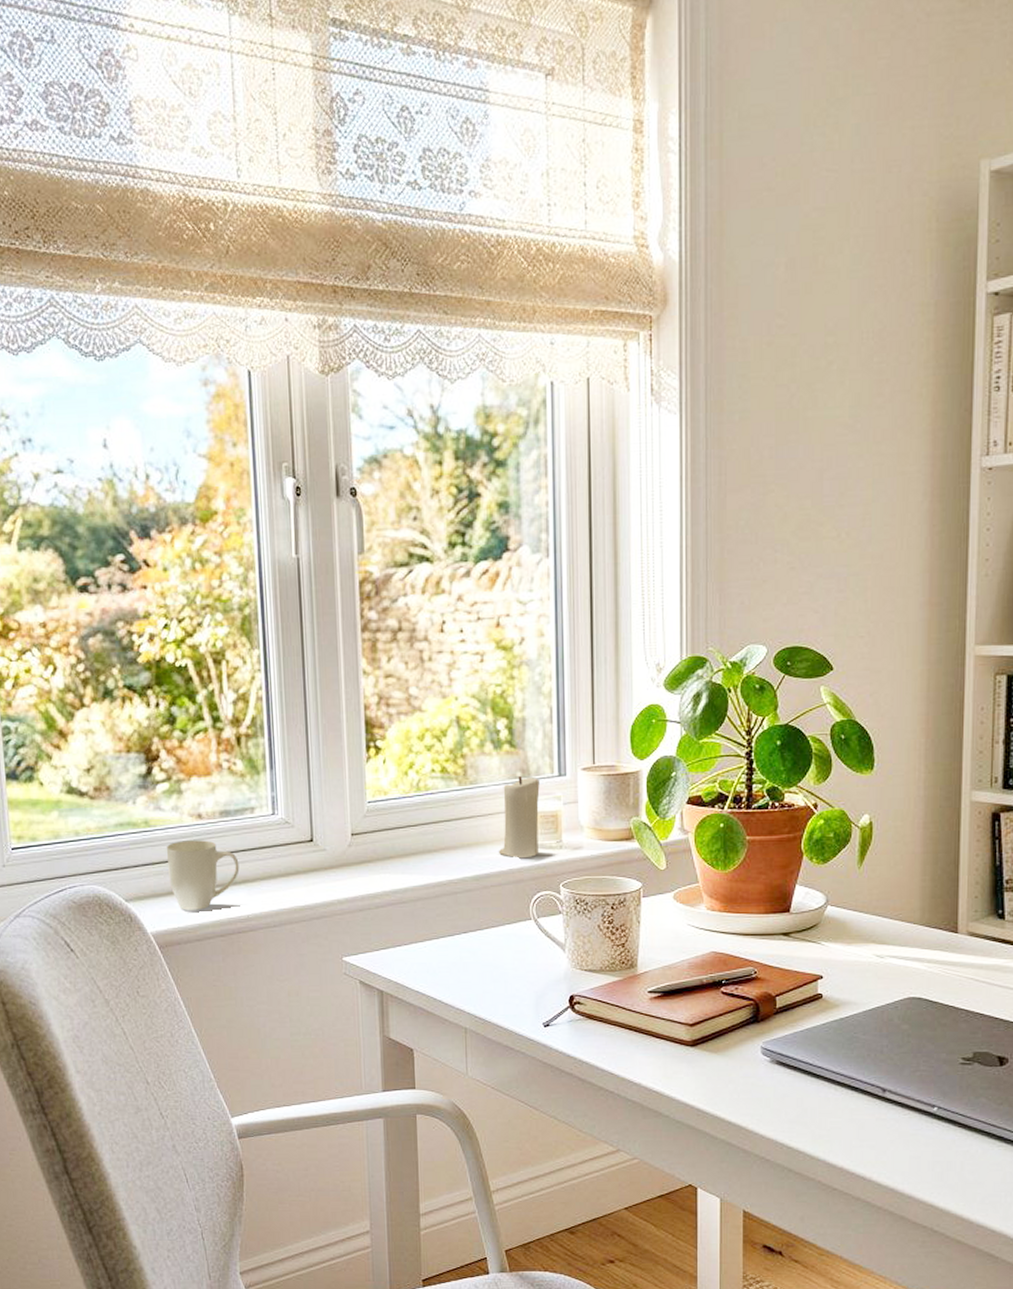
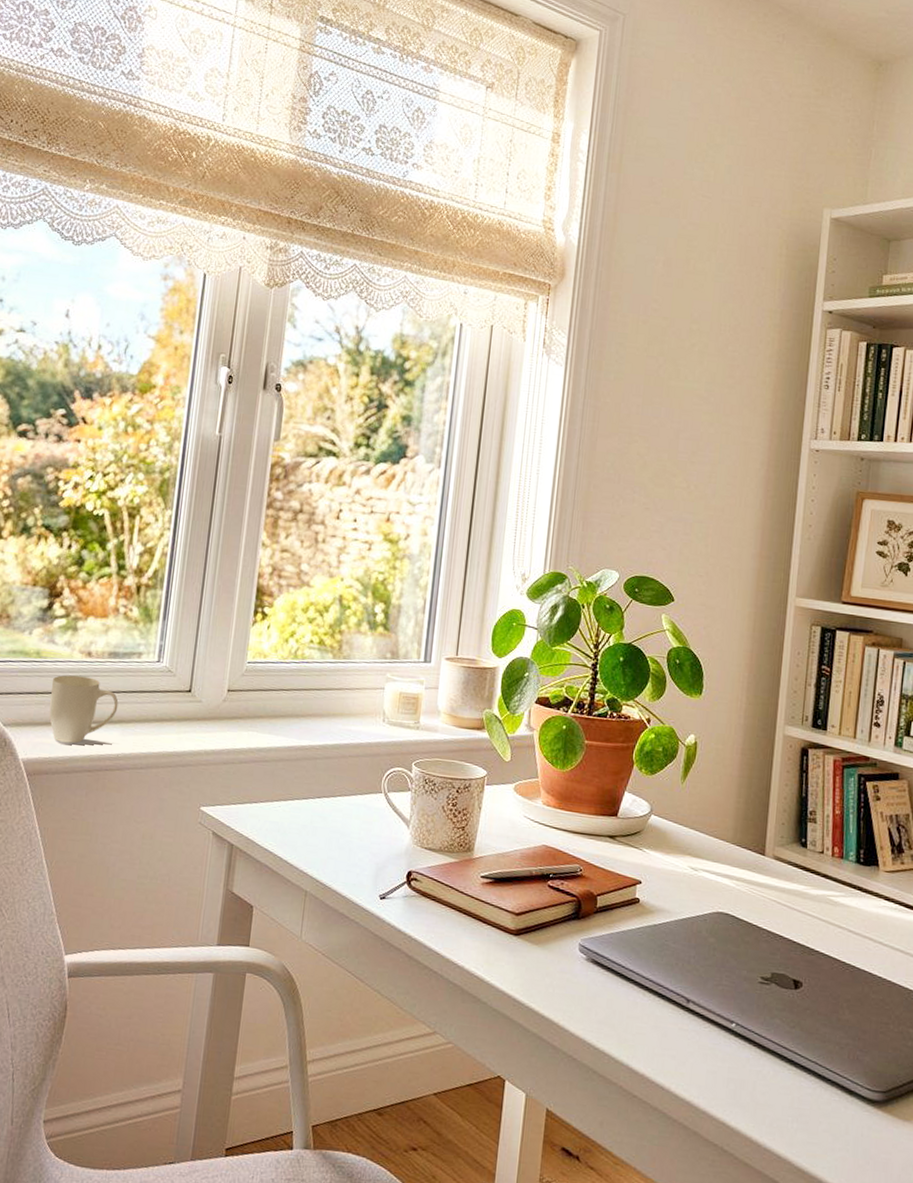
candle: present [498,777,540,858] -> none [360,658,406,734]

